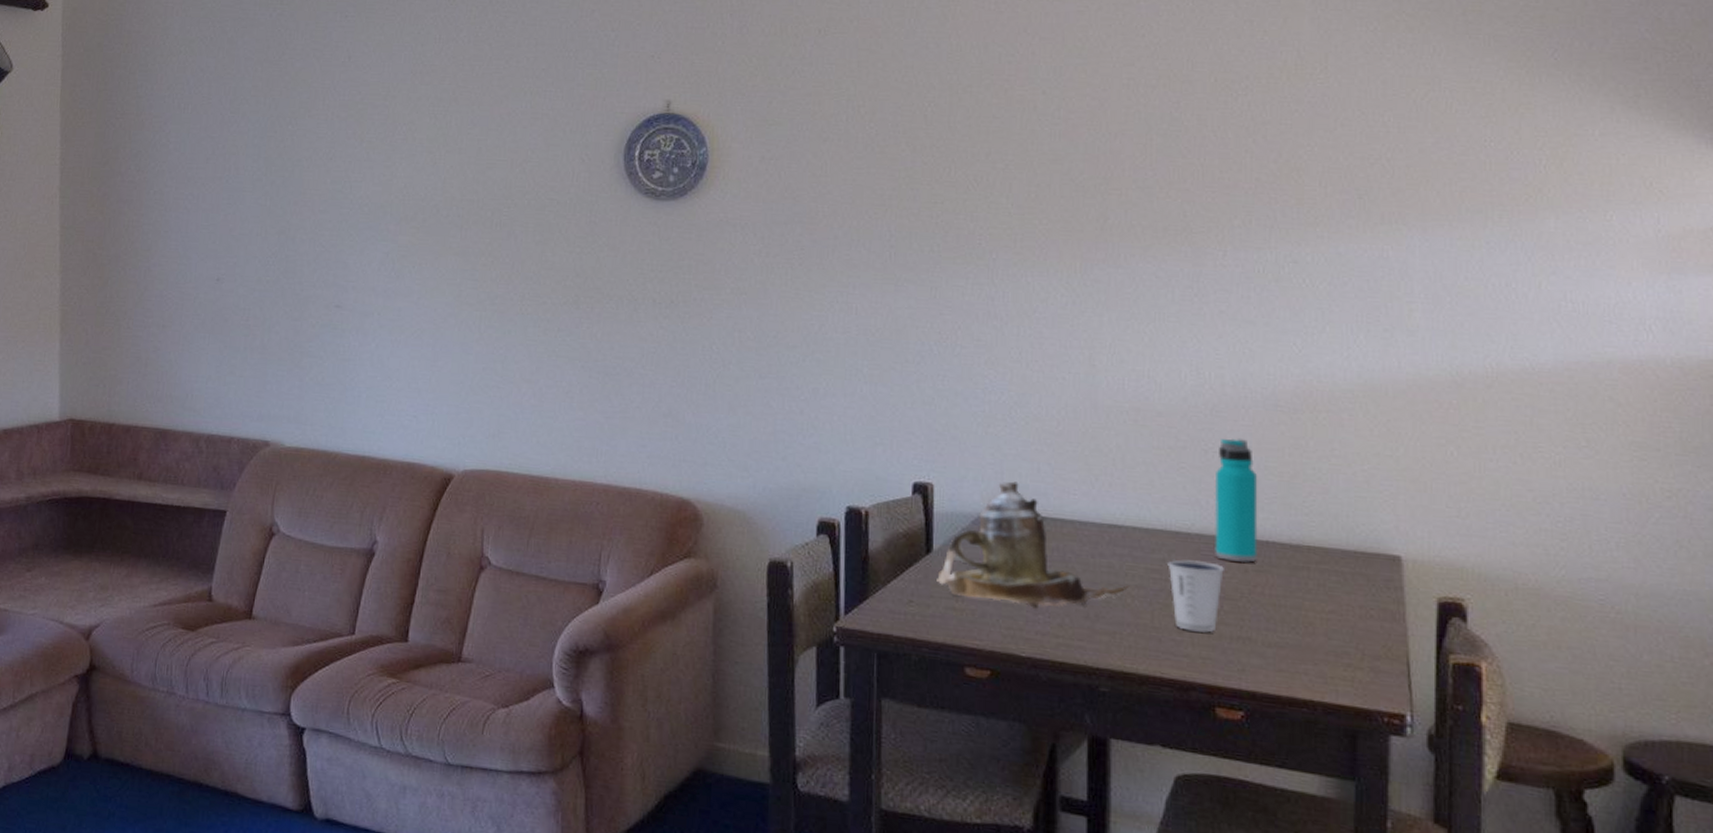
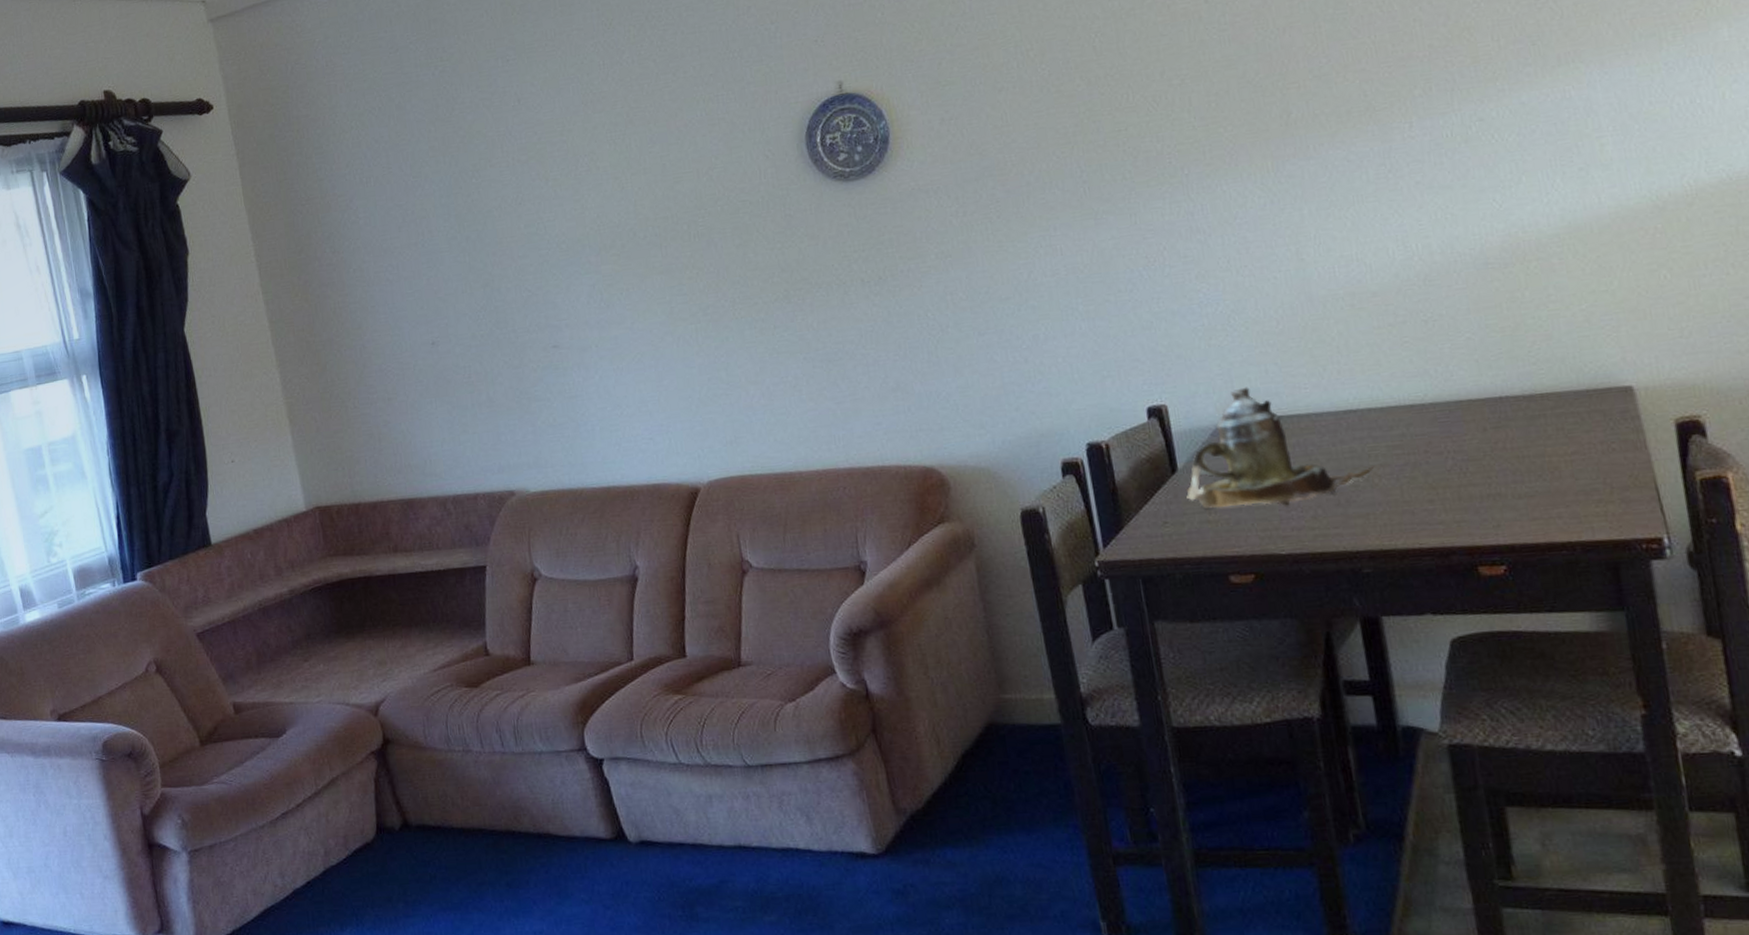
dixie cup: present [1167,559,1224,633] -> none [1407,428,1466,498]
water bottle: present [1214,438,1258,563] -> none [1438,302,1494,424]

